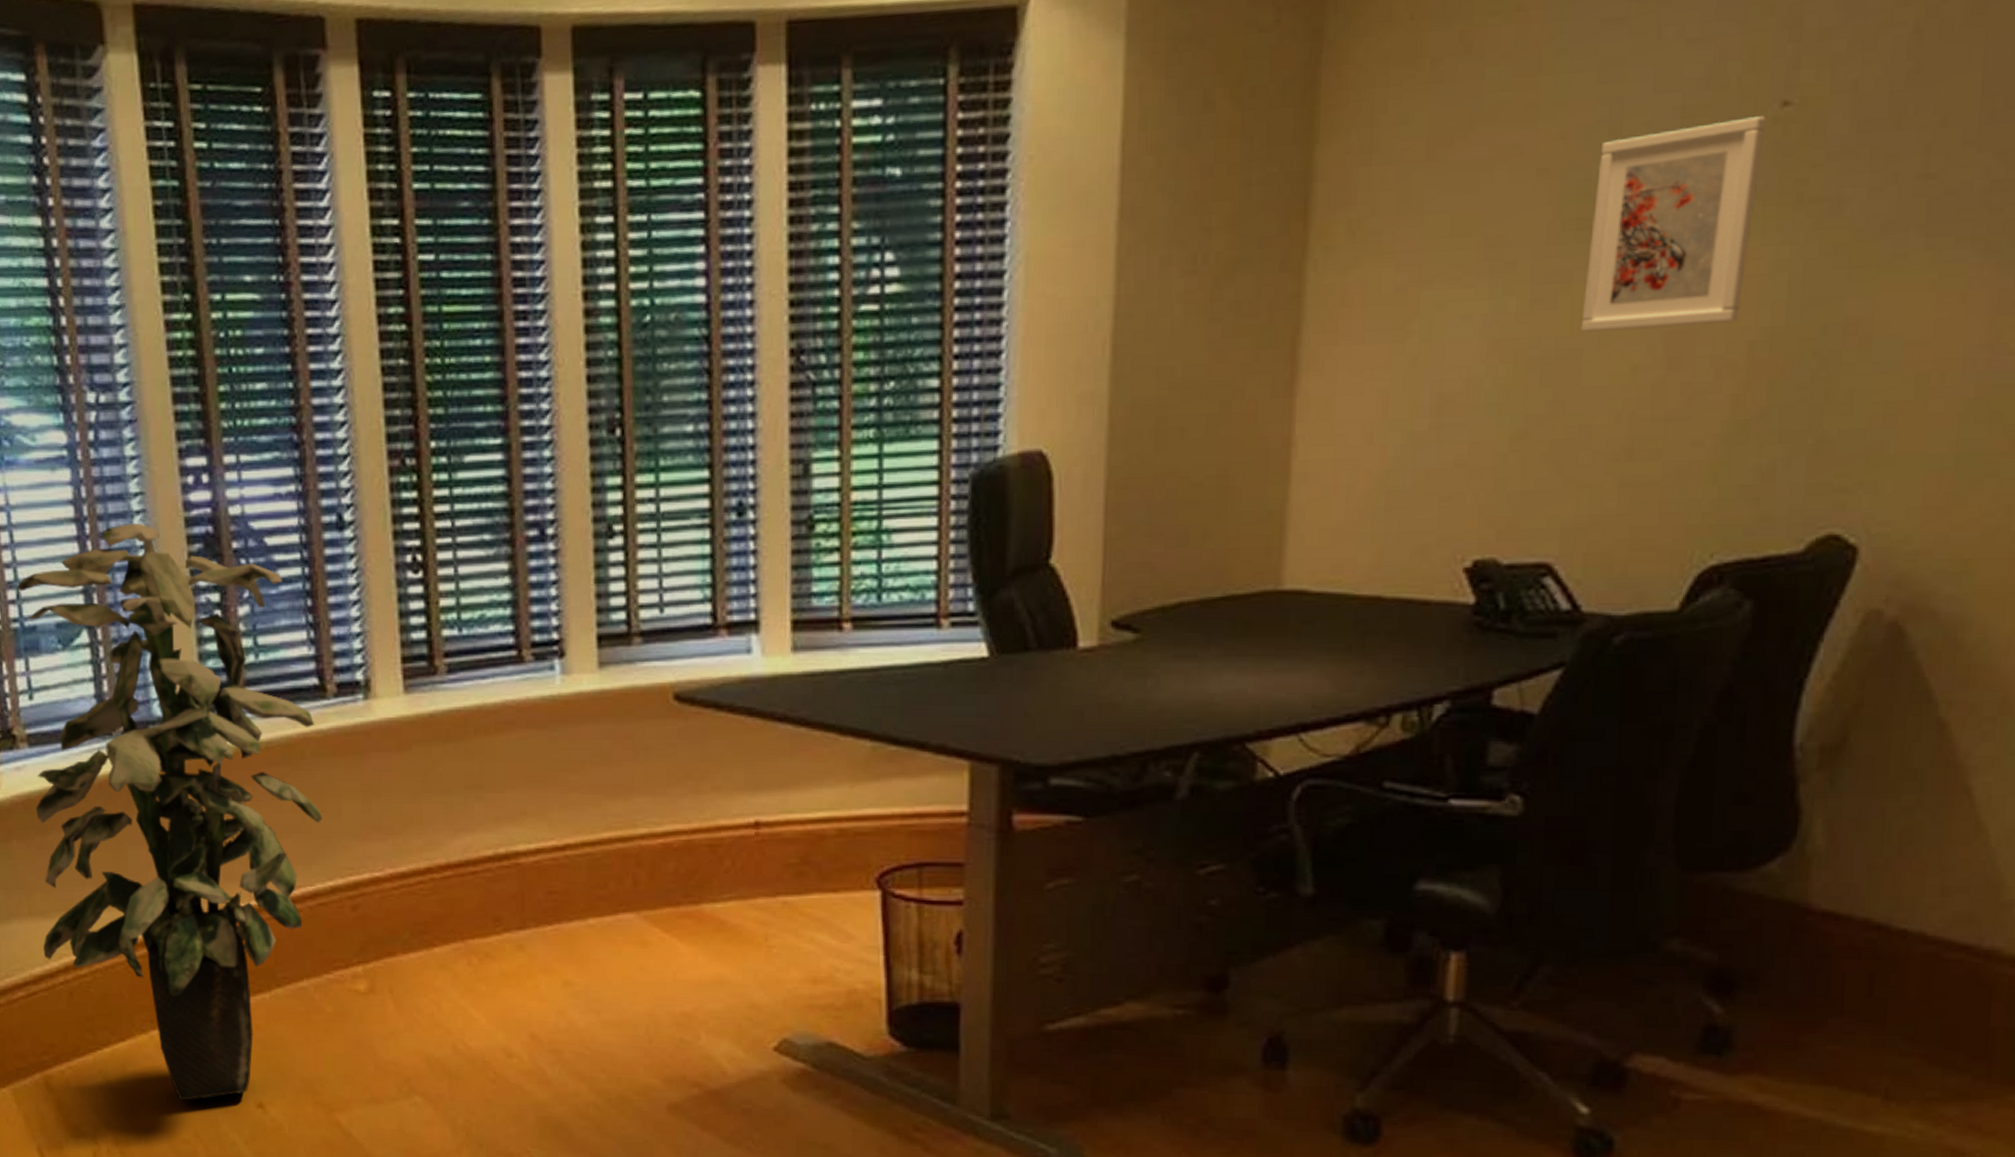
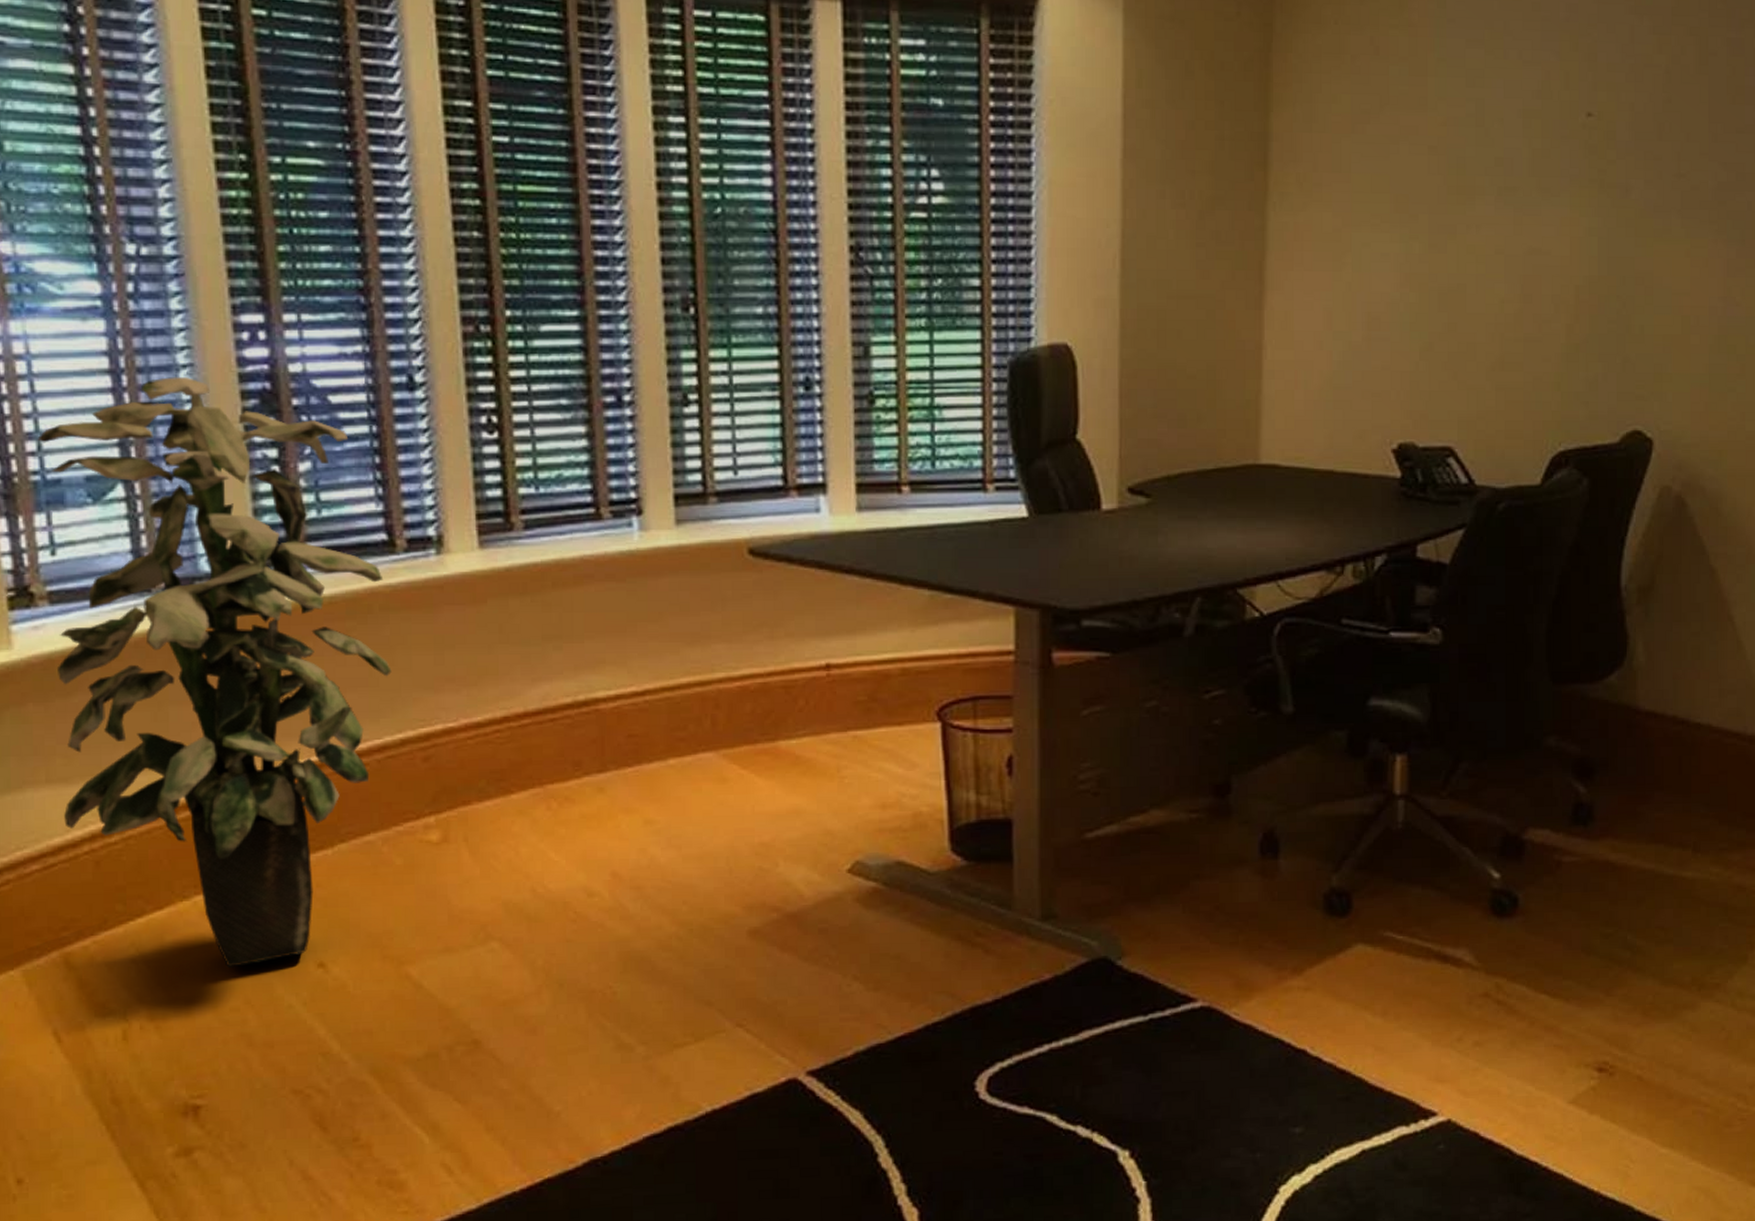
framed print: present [1580,116,1766,333] -> none [1464,122,1578,273]

